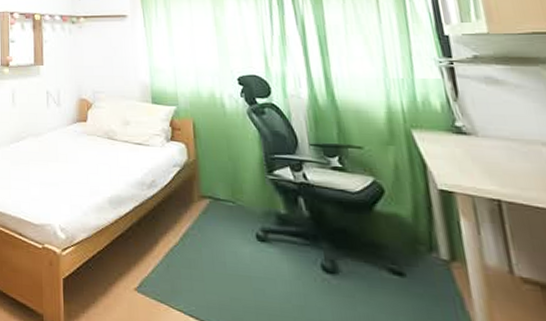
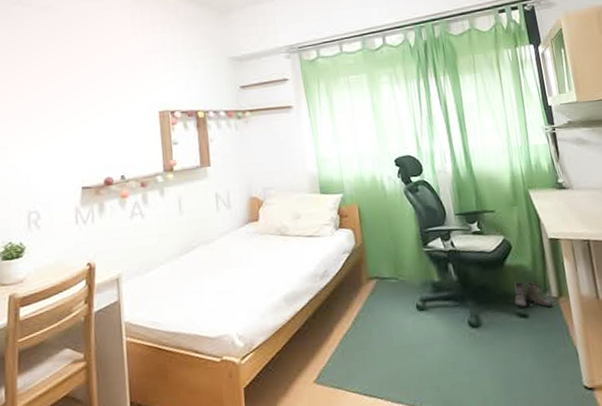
boots: none [385,231,441,271] -> present [514,281,552,308]

